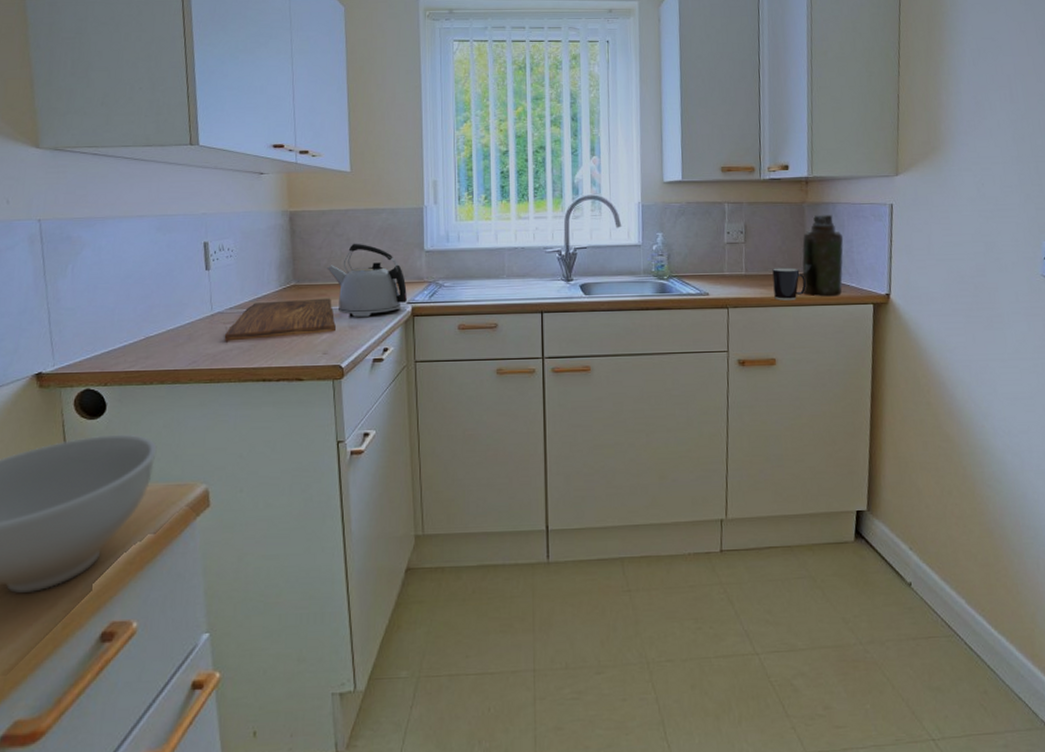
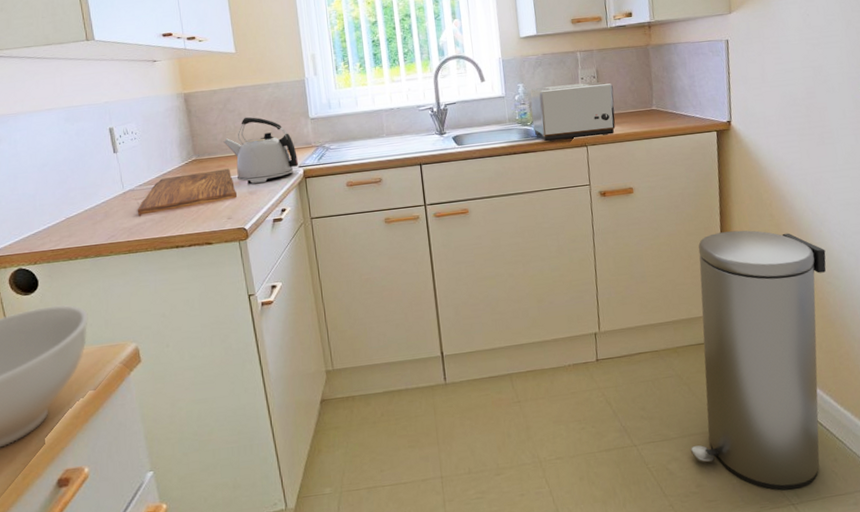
toaster: none [669,238,762,299] -> present [530,82,616,142]
mug: present [772,267,806,302] -> none [624,105,656,136]
canister: present [802,215,844,297] -> none [649,54,688,130]
pedal bin: none [819,417,988,722] -> present [690,230,827,491]

